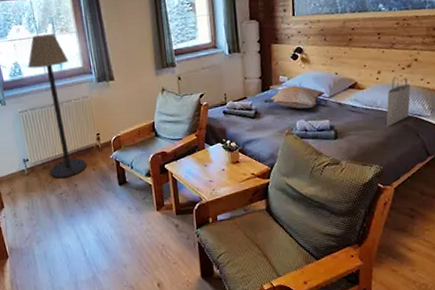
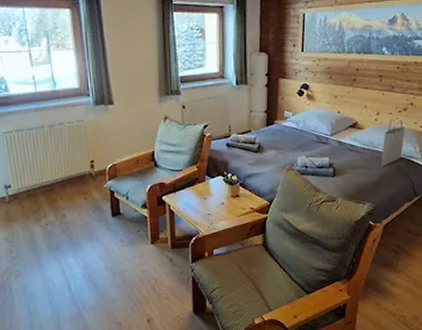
floor lamp: present [27,34,87,179] -> none [16,49,77,208]
decorative pillow: present [263,85,325,109] -> none [267,121,327,146]

